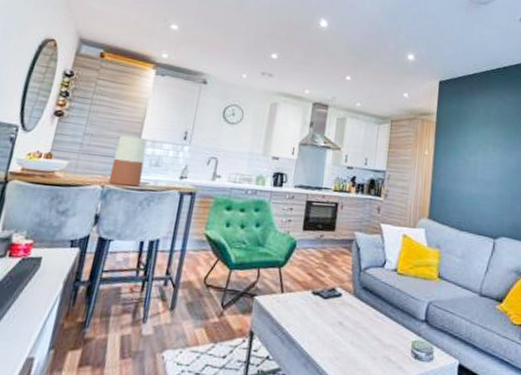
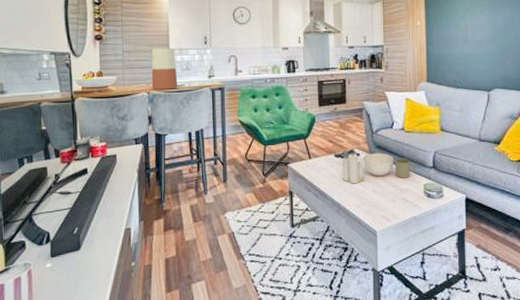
candle: none [317,292,344,332] -> present [342,153,364,184]
bowl: none [344,294,382,326] -> present [362,153,394,177]
mug: none [380,305,405,331] -> present [395,158,415,178]

